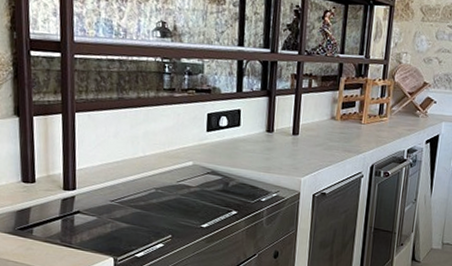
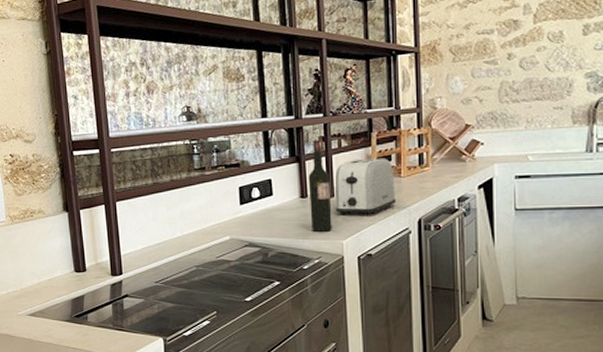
wine bottle: none [274,76,297,168] -> present [308,140,332,232]
toaster: none [297,100,356,156] -> present [335,158,396,215]

